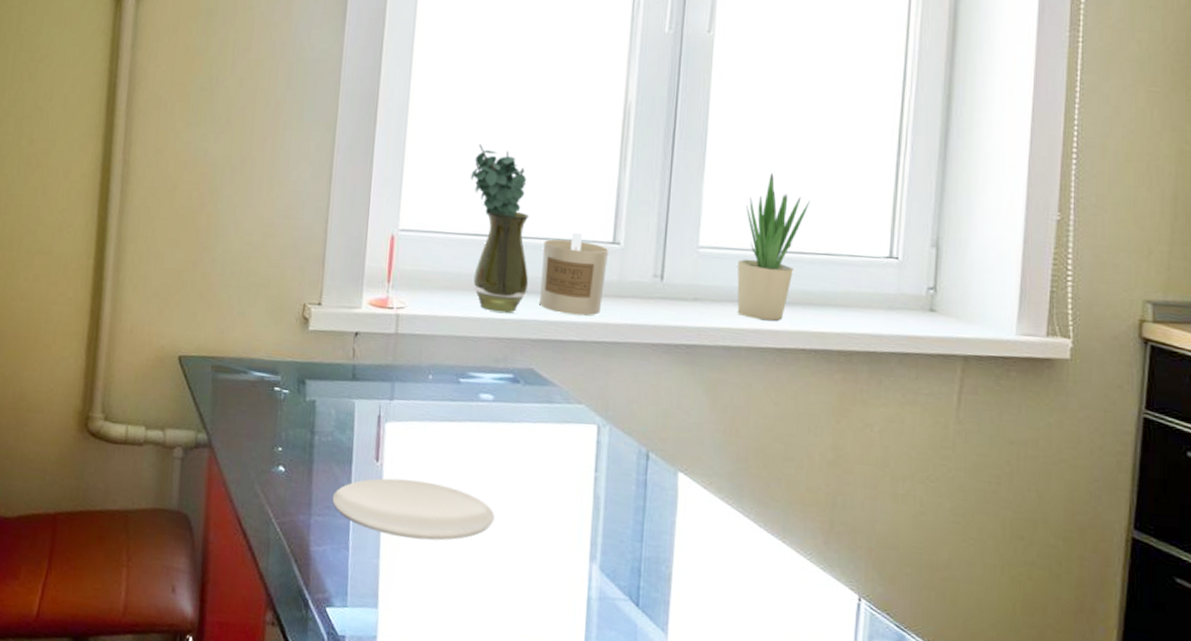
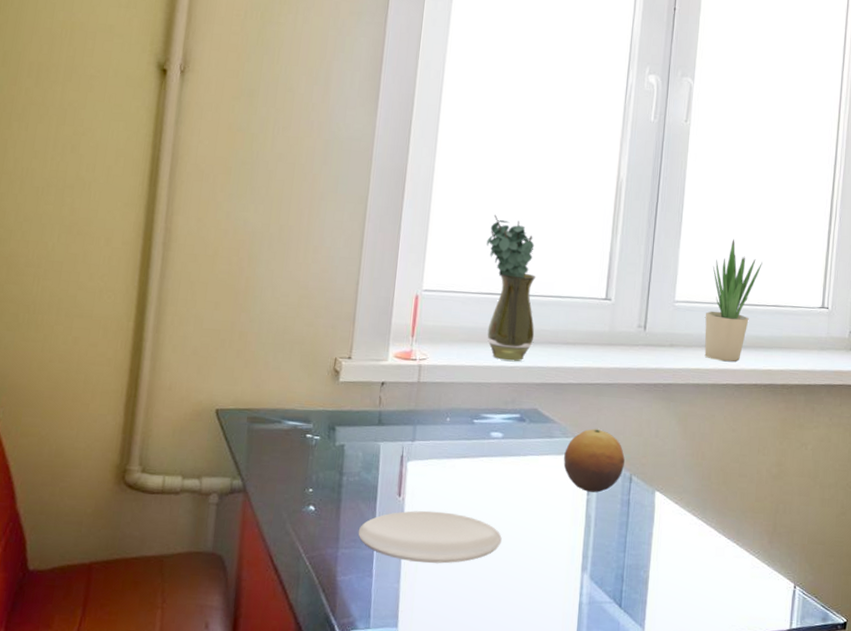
candle: present [539,232,609,317] -> none [543,290,602,363]
fruit: none [566,394,640,470] -> present [563,429,625,493]

